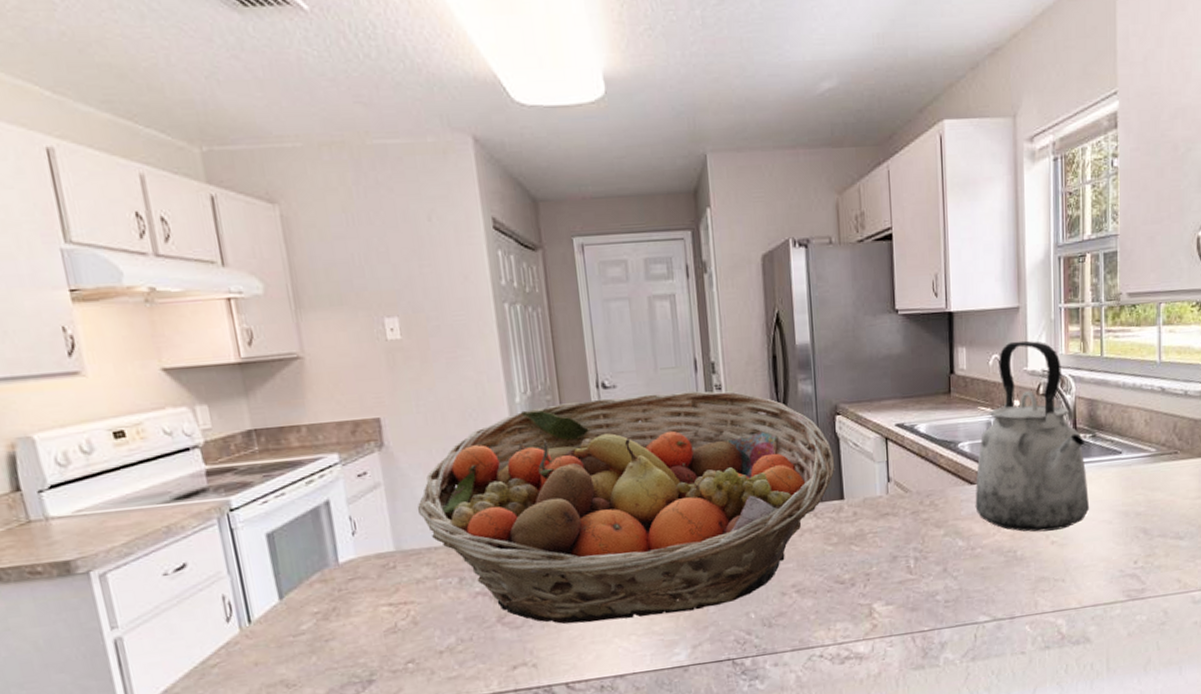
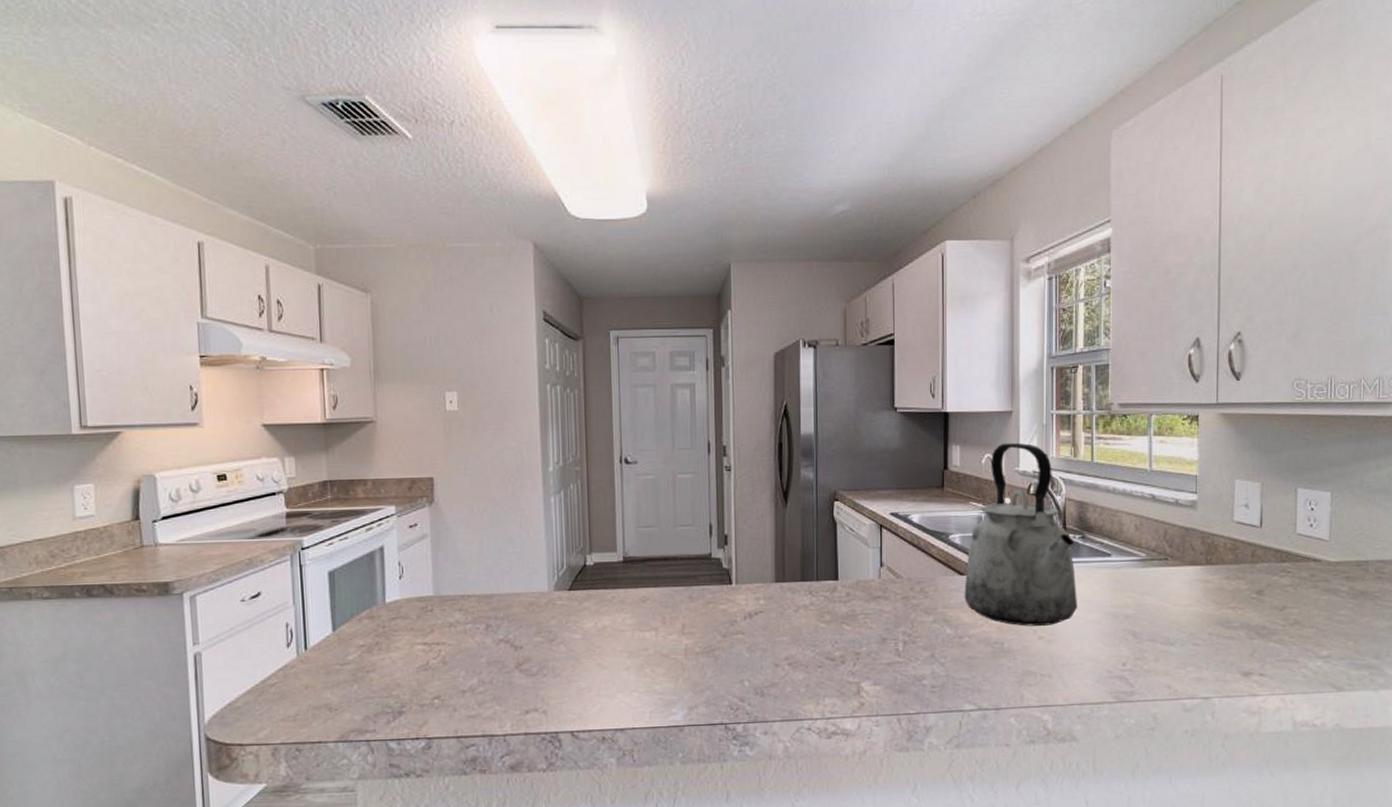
fruit basket: present [417,391,836,624] -> none [456,470,832,677]

